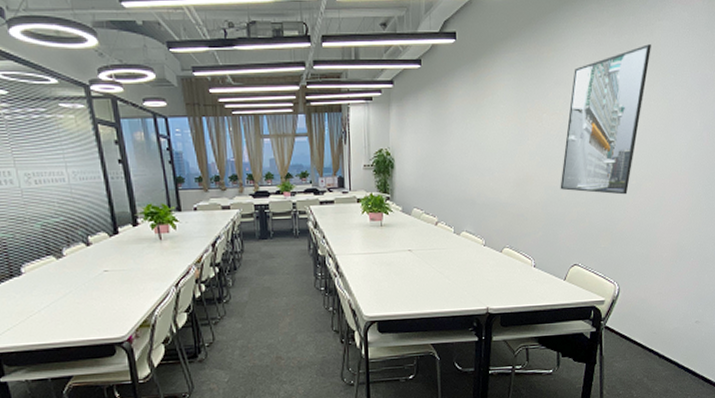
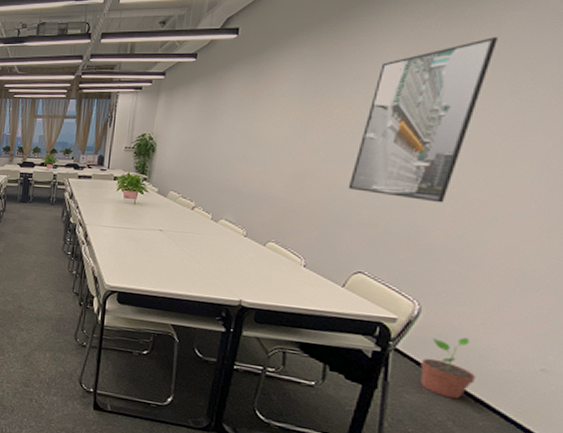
potted plant: none [623,306,658,359] -> present [420,337,476,399]

